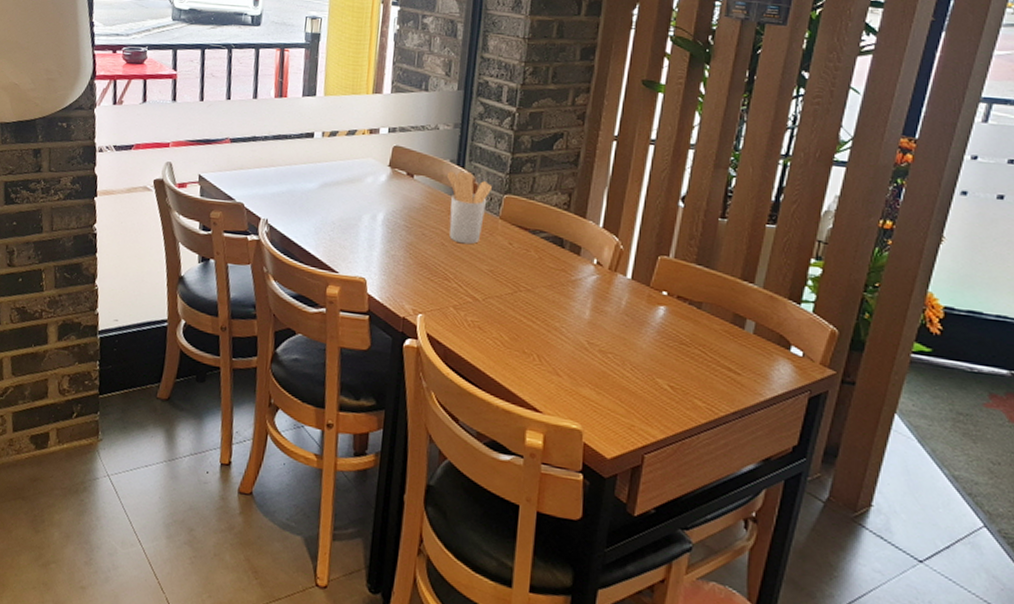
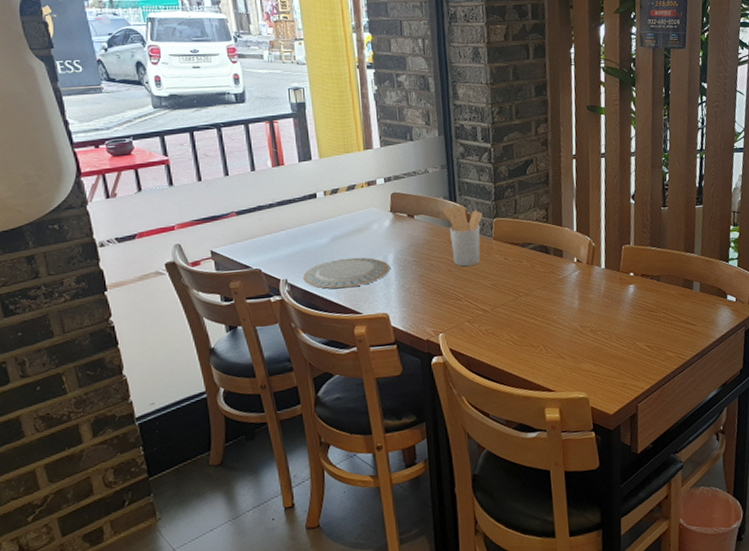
plate: none [284,208,377,242] -> present [303,257,390,289]

